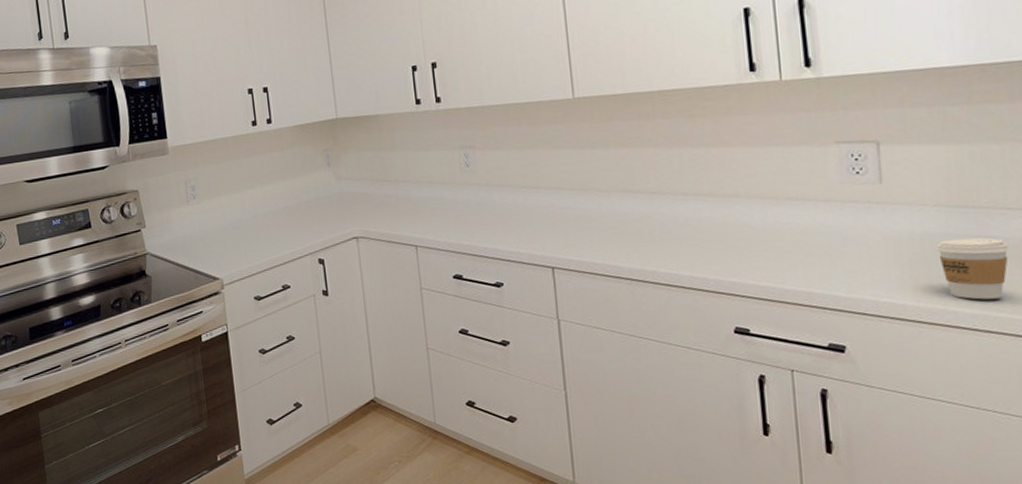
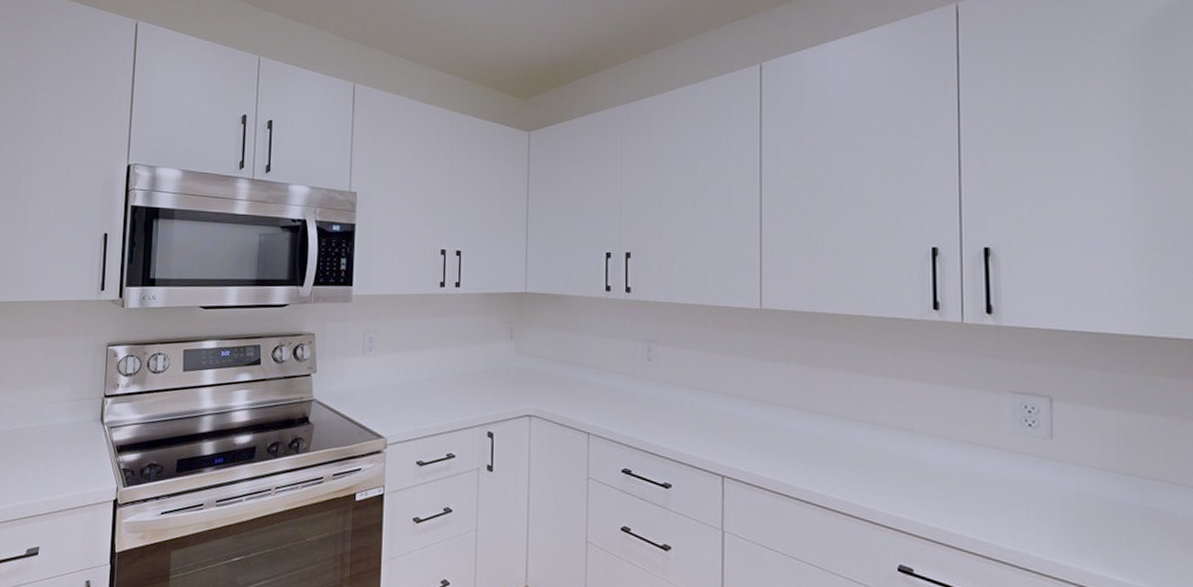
coffee cup: present [936,237,1010,300] -> none [1102,505,1172,573]

